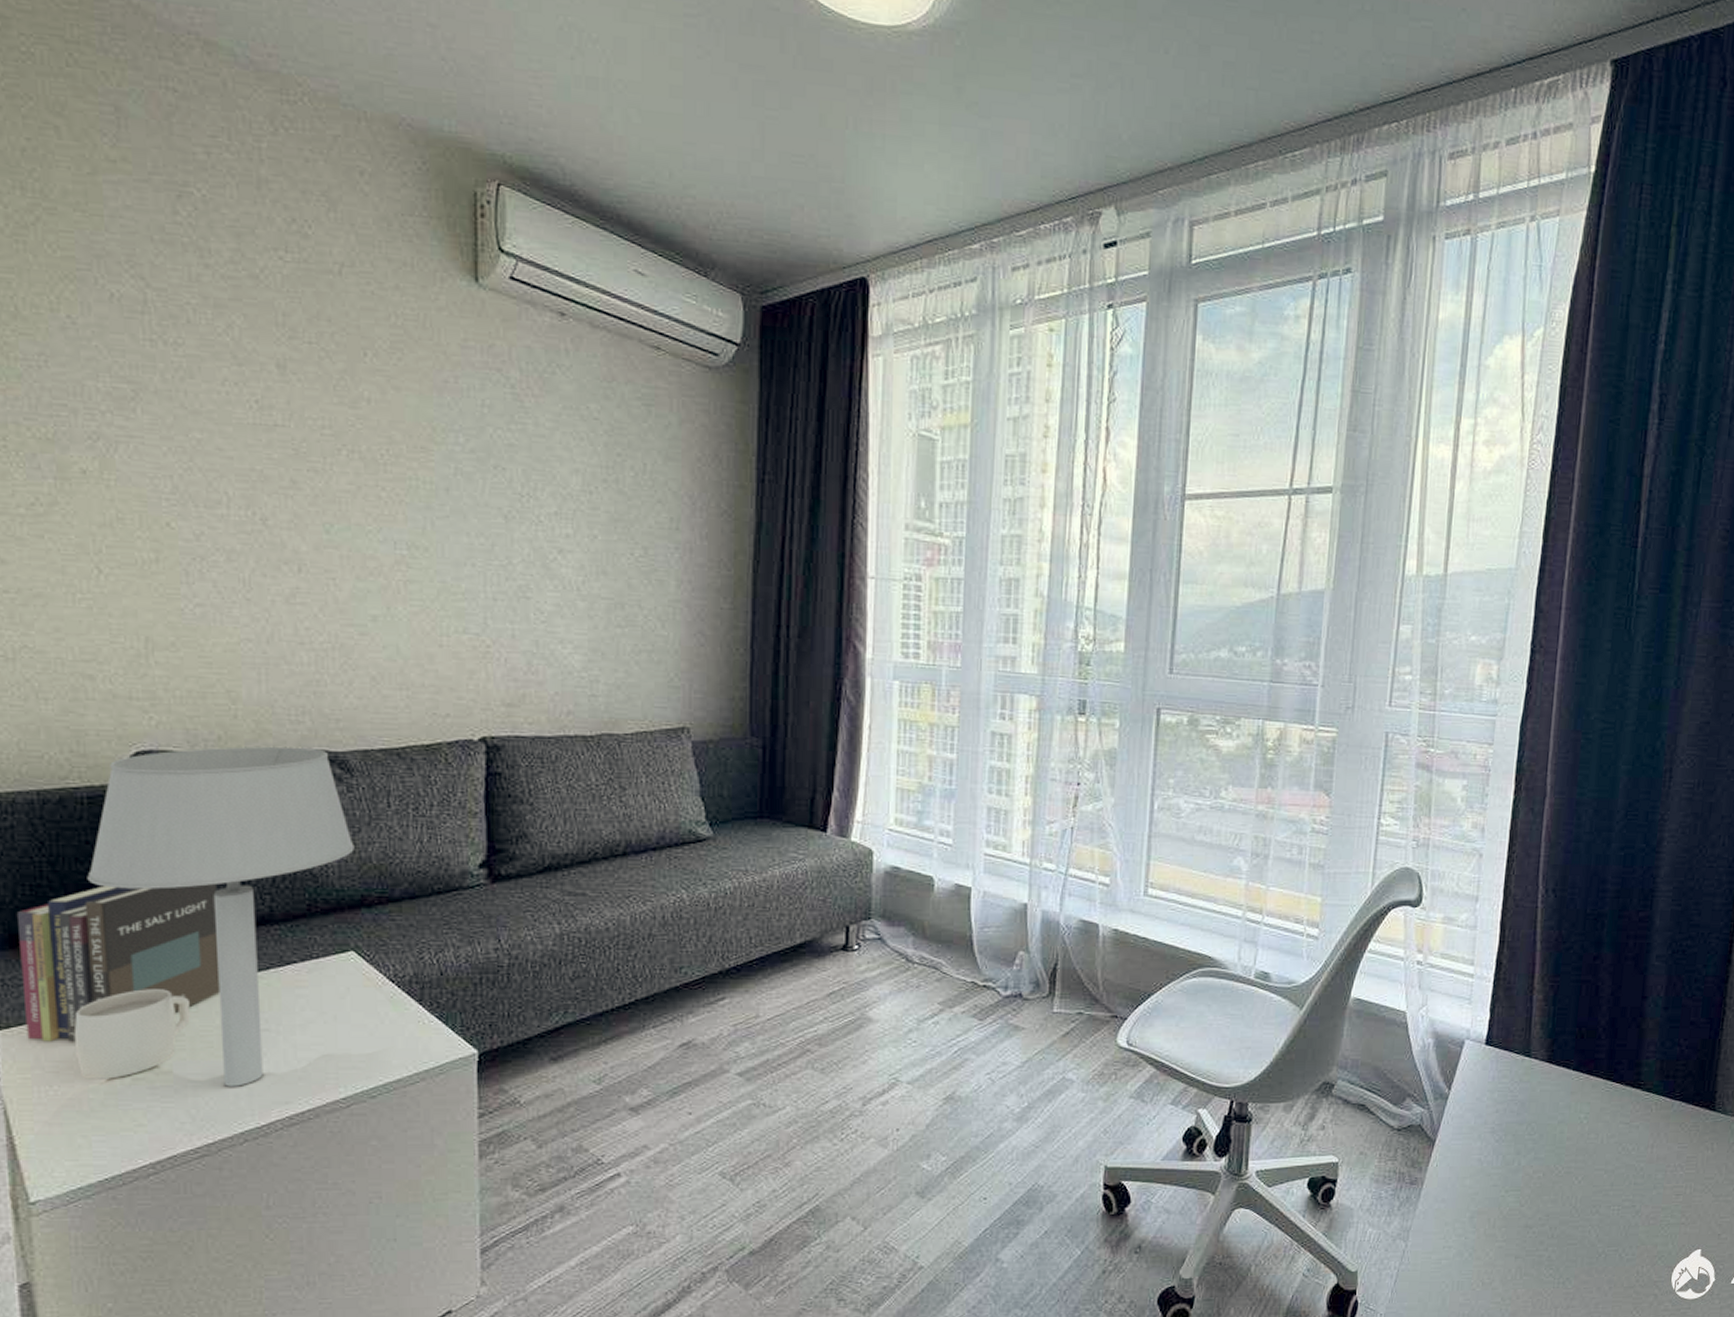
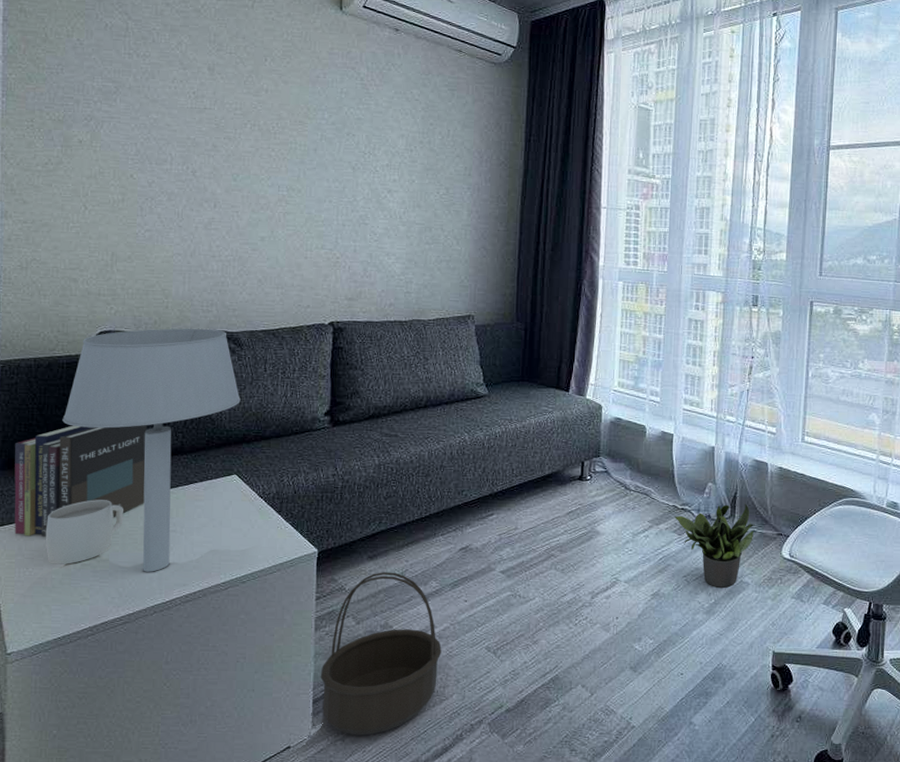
basket: none [489,1078,658,1293] -> present [320,572,442,736]
potted plant: none [973,976,1082,1087] -> present [674,503,755,588]

